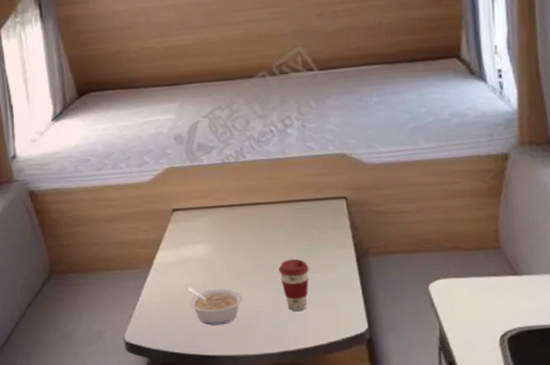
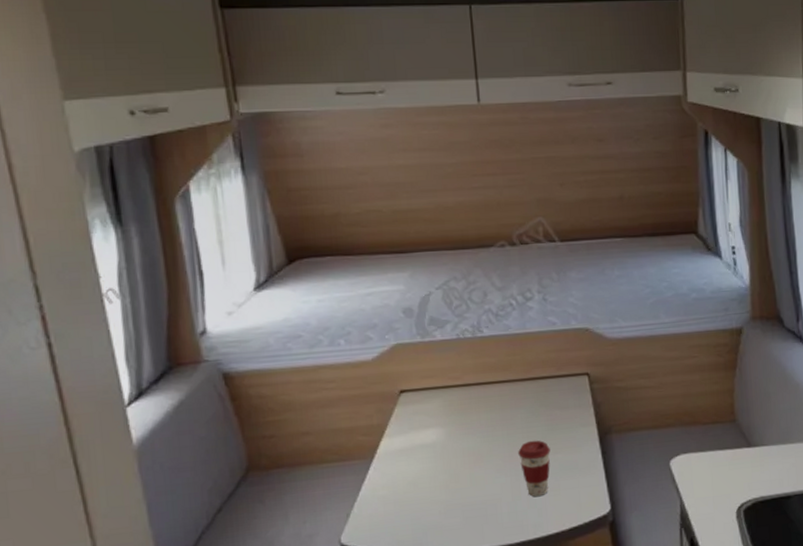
legume: present [186,286,243,325] -> none [415,476,479,519]

